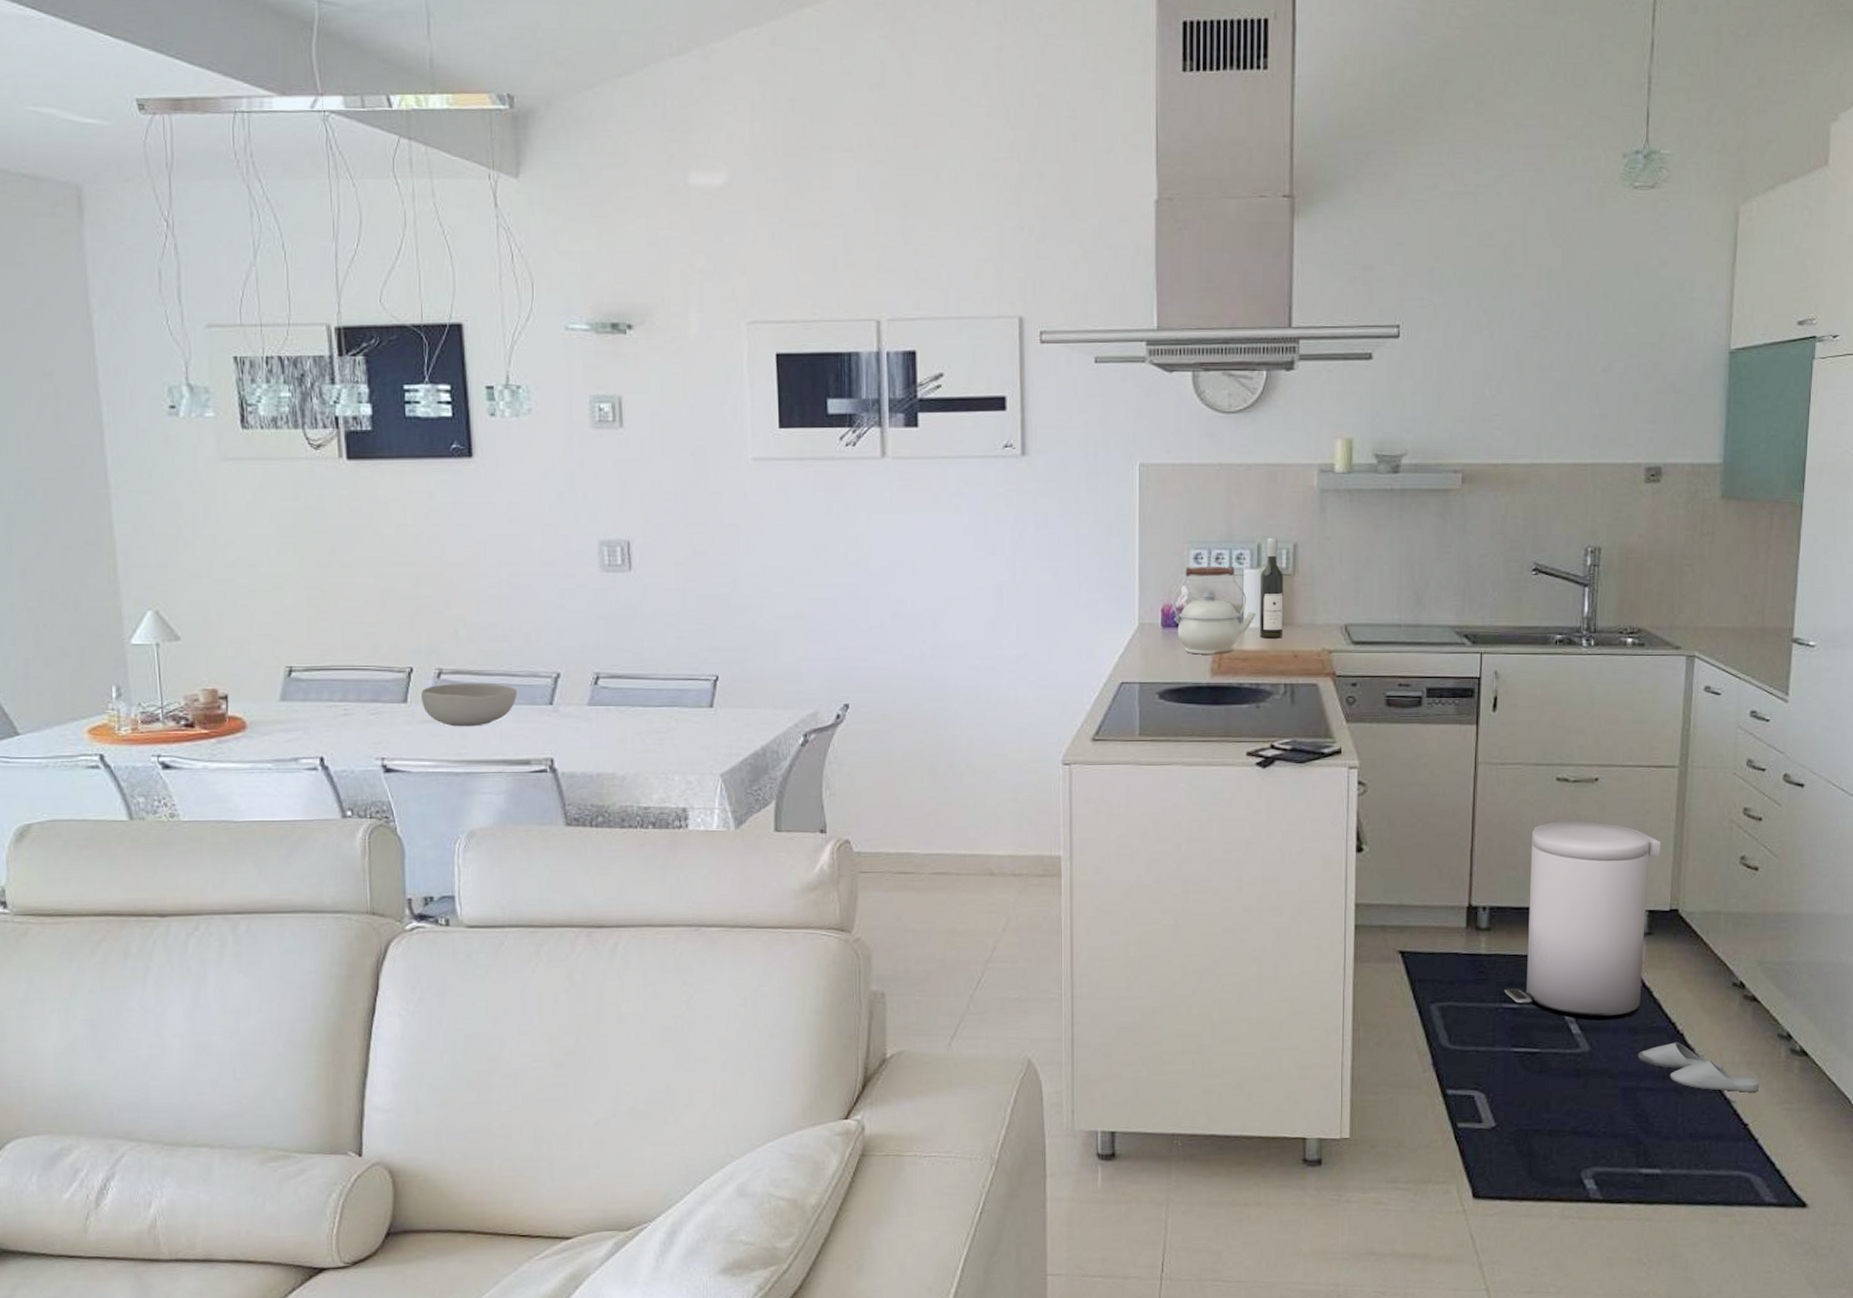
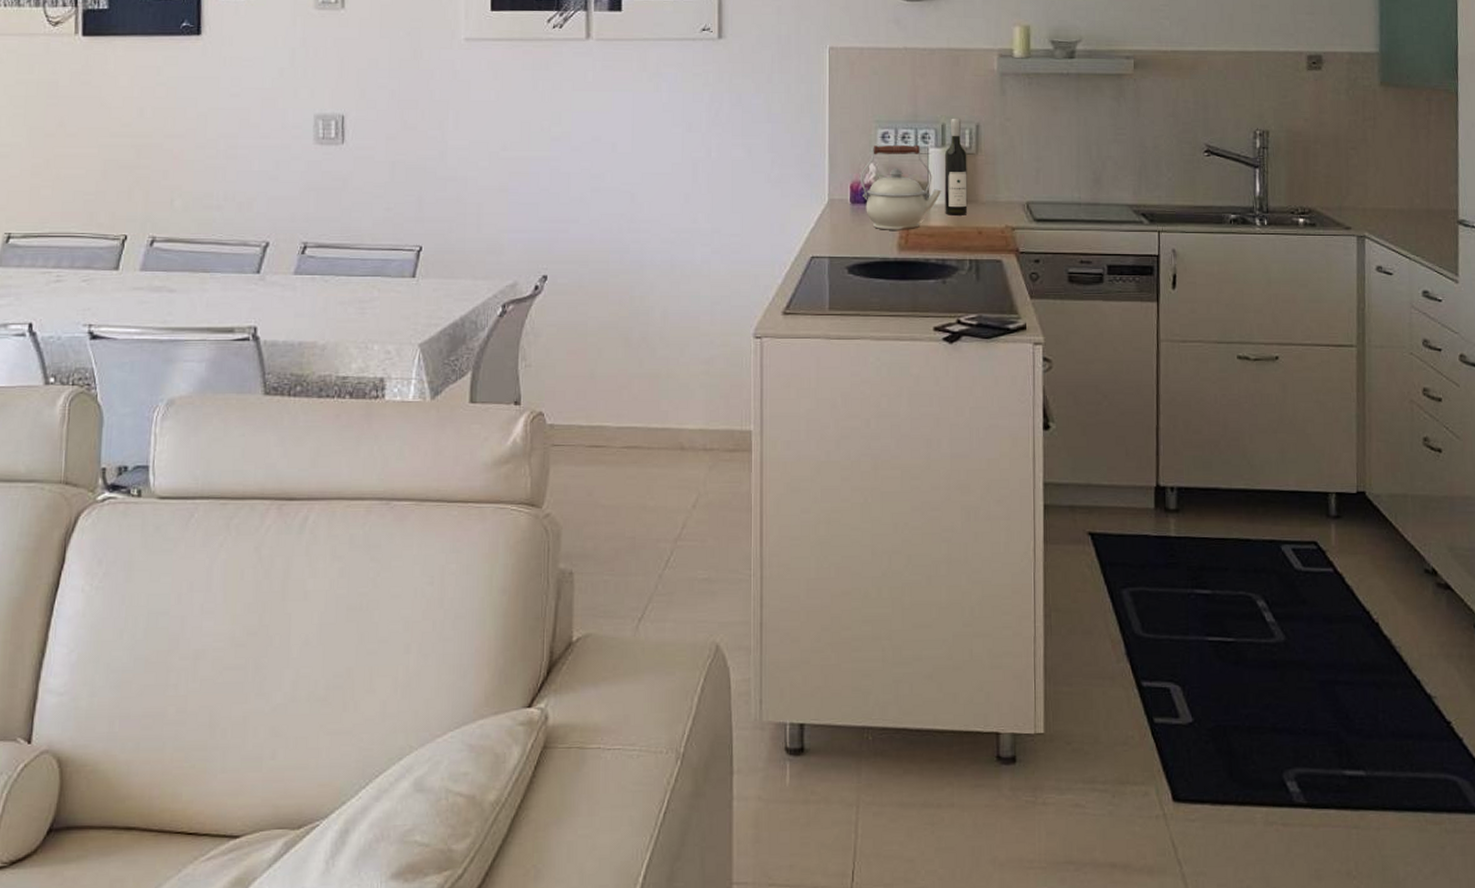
bowl: present [421,683,518,727] -> none [133,252,227,294]
pedal bin: present [1504,821,1662,1021] -> none [1195,400,1345,608]
slippers: present [1637,1042,1759,1092] -> none [1333,632,1459,687]

